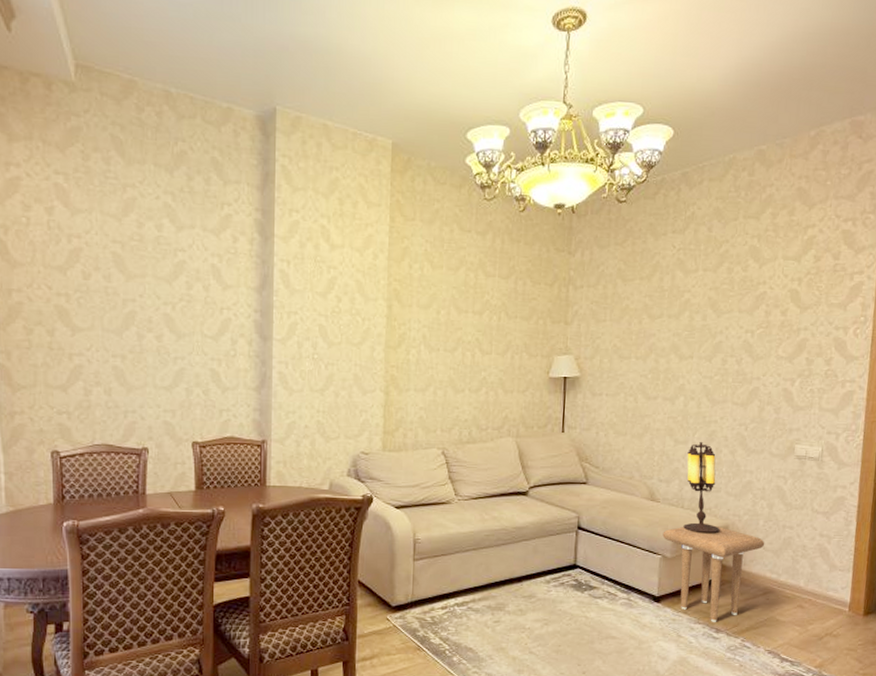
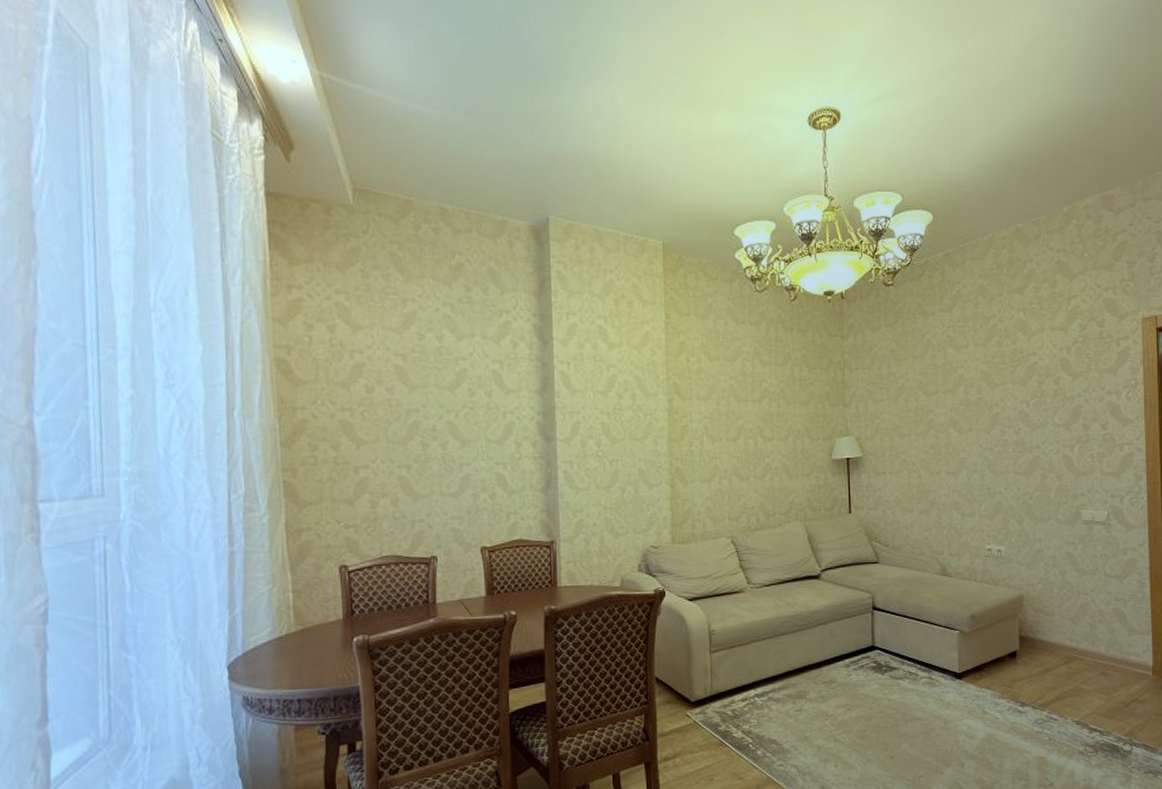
side table: present [662,522,765,622] -> none [958,594,1062,696]
table lamp: present [683,442,720,533] -> none [975,514,1015,605]

